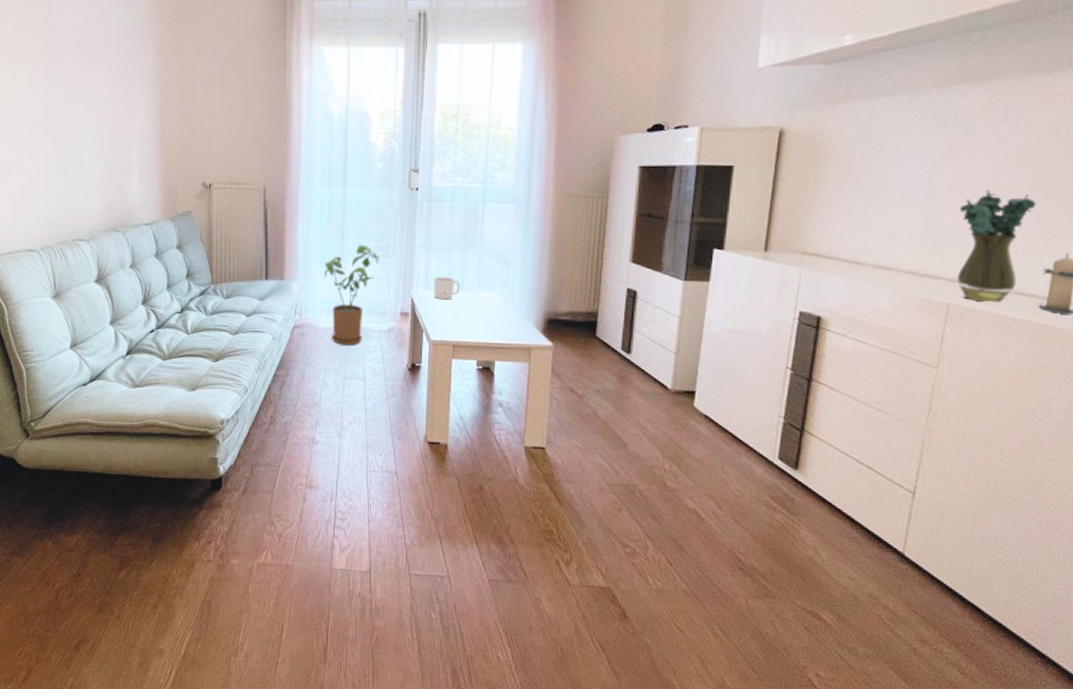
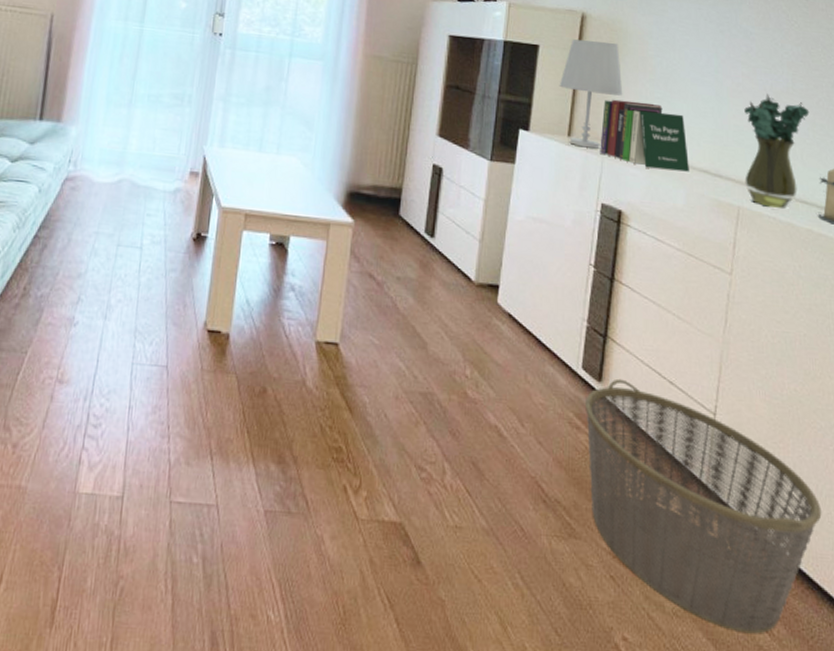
house plant: present [323,245,380,345] -> none [107,89,174,206]
mug: present [434,277,461,300] -> none [229,134,259,162]
table lamp: none [755,155,824,261] -> present [559,39,623,149]
basket: none [780,466,1023,673] -> present [584,378,822,634]
books: none [798,211,895,275] -> present [600,99,689,172]

